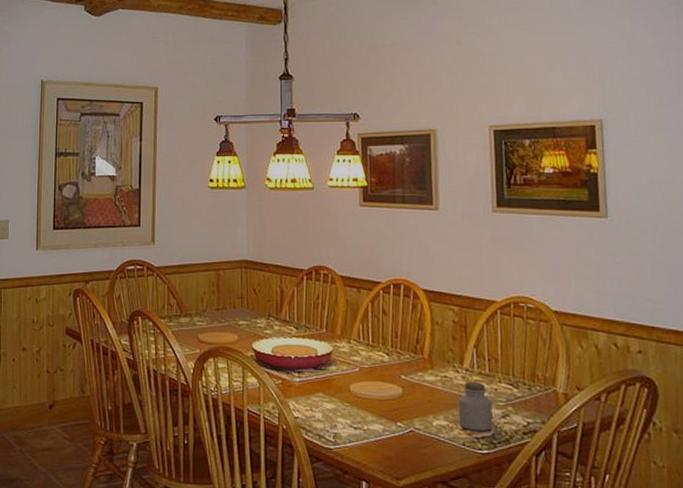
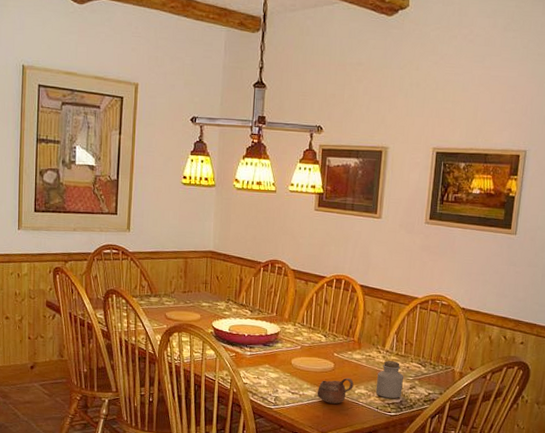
cup: none [385,405,430,440] -> present [317,377,354,404]

